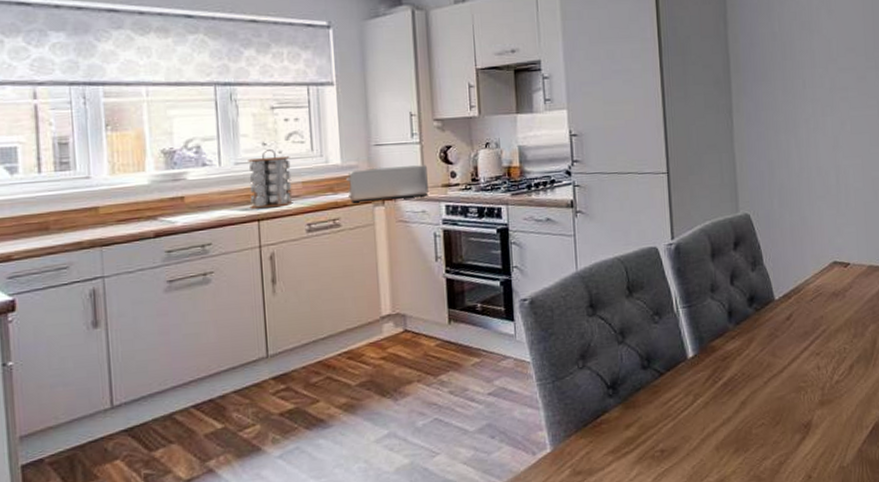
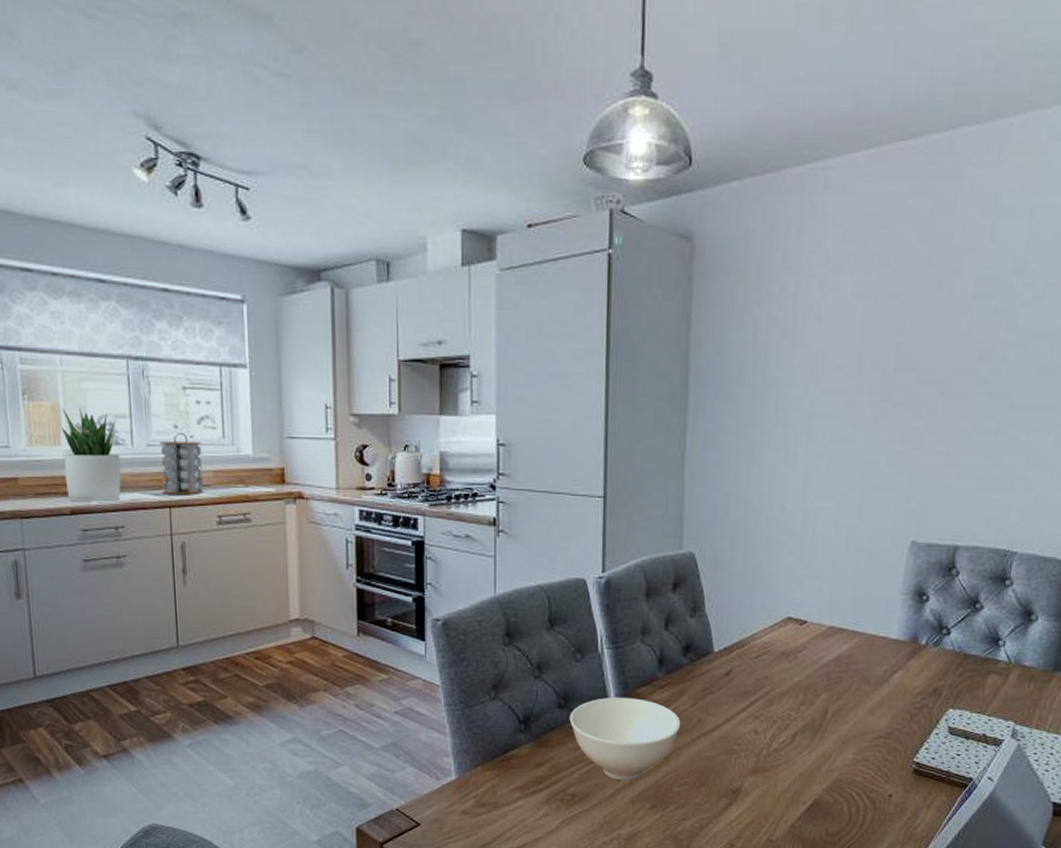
planter: none [147,134,209,225] -> present [62,408,122,502]
toaster: present [346,164,430,204] -> none [258,462,343,500]
bowl: none [653,350,753,431] -> present [569,698,681,781]

